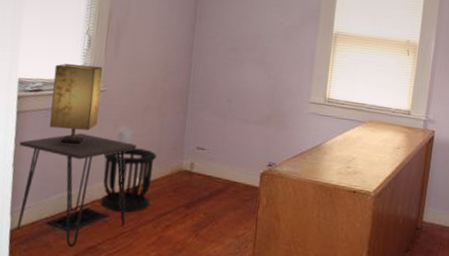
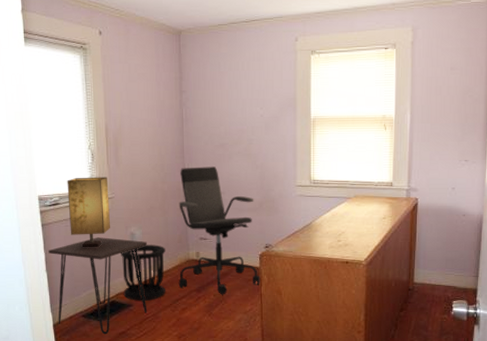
office chair: none [165,68,263,215] -> present [178,166,260,295]

